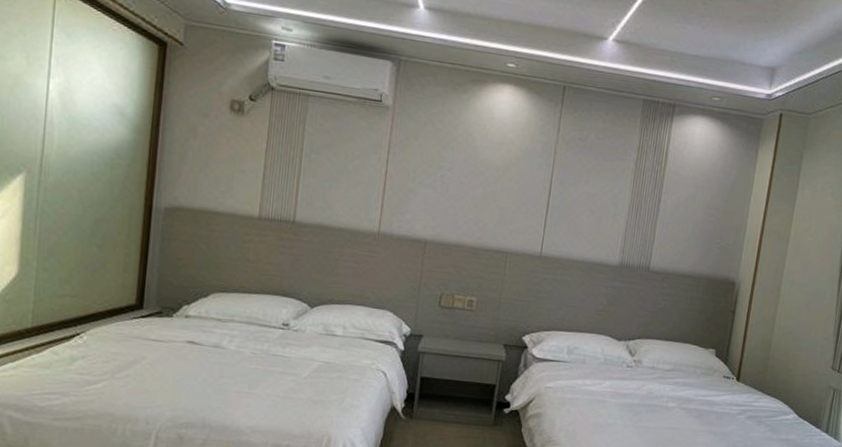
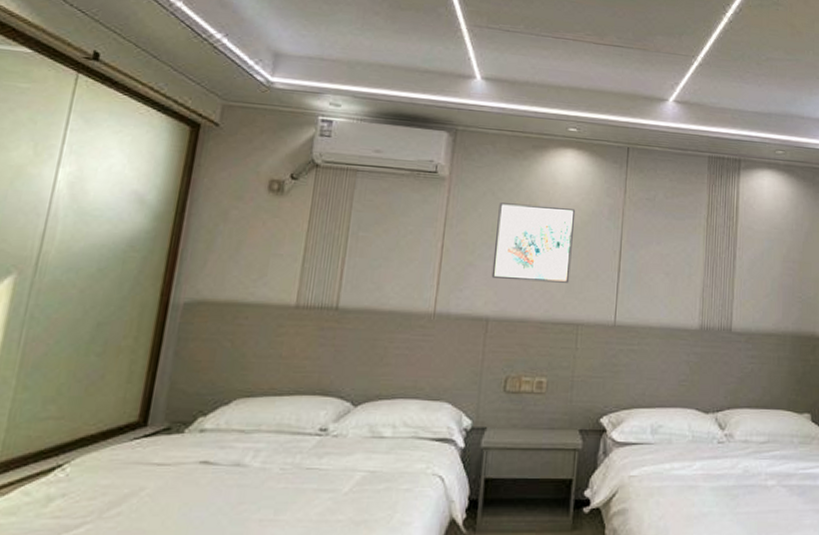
wall art: none [430,134,510,214] -> present [491,202,576,283]

